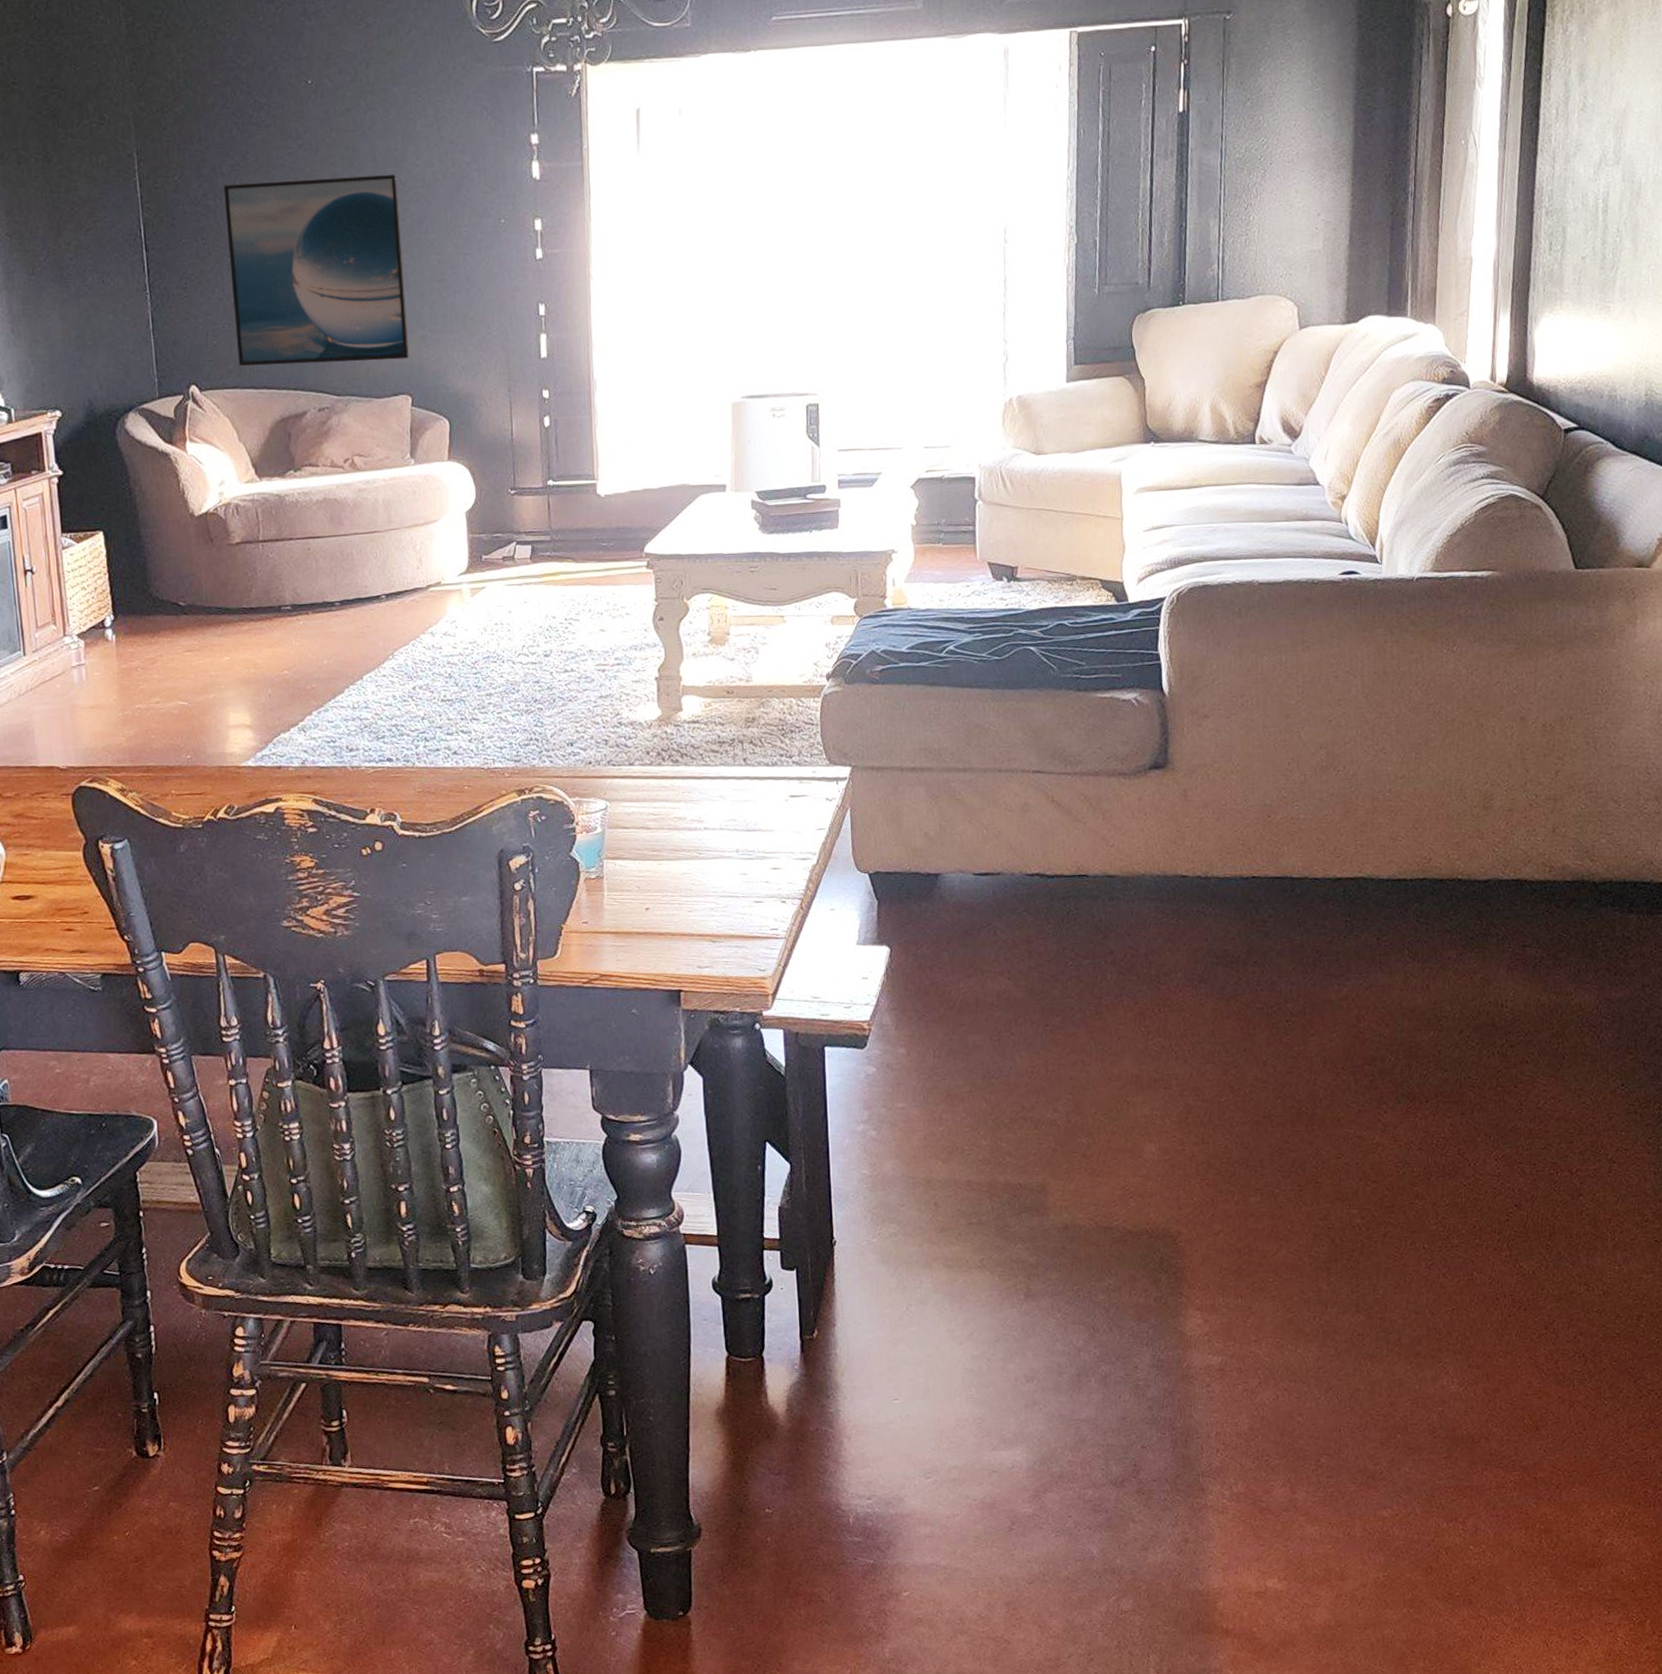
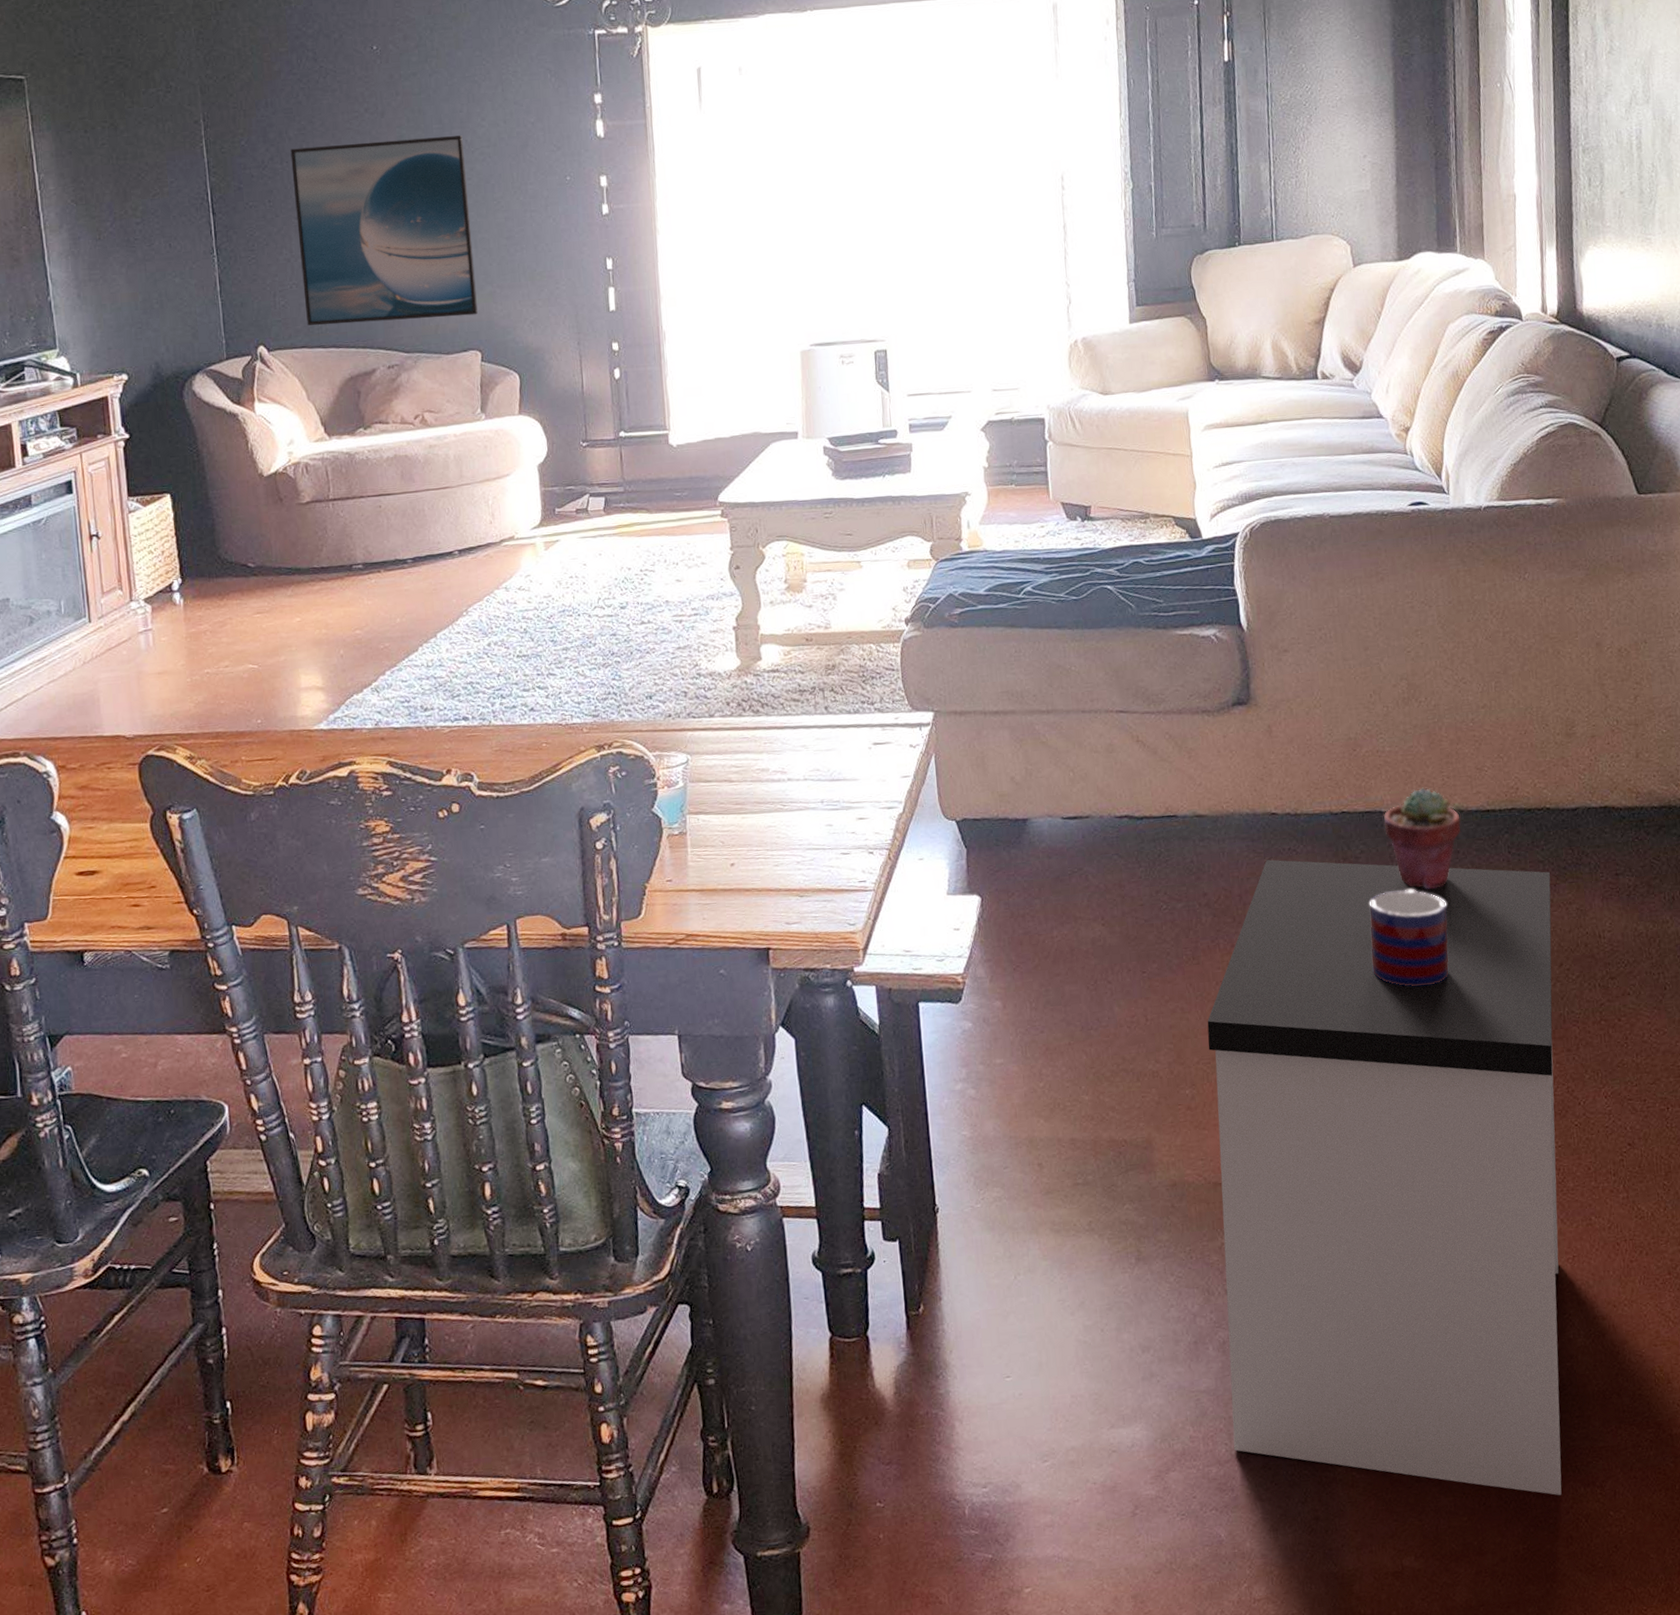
side table: none [1106,921,1457,1530] -> present [1207,859,1562,1496]
mug: none [1273,954,1351,1048] -> present [1370,889,1449,987]
potted succulent: none [1293,855,1371,954] -> present [1383,787,1461,889]

